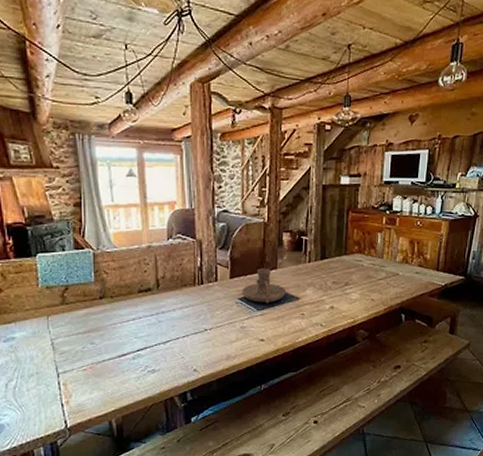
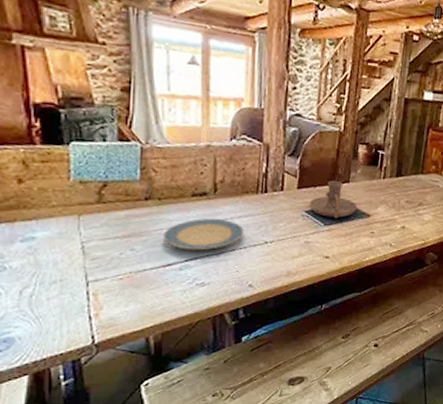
plate: none [116,310,186,341] -> present [162,218,245,251]

